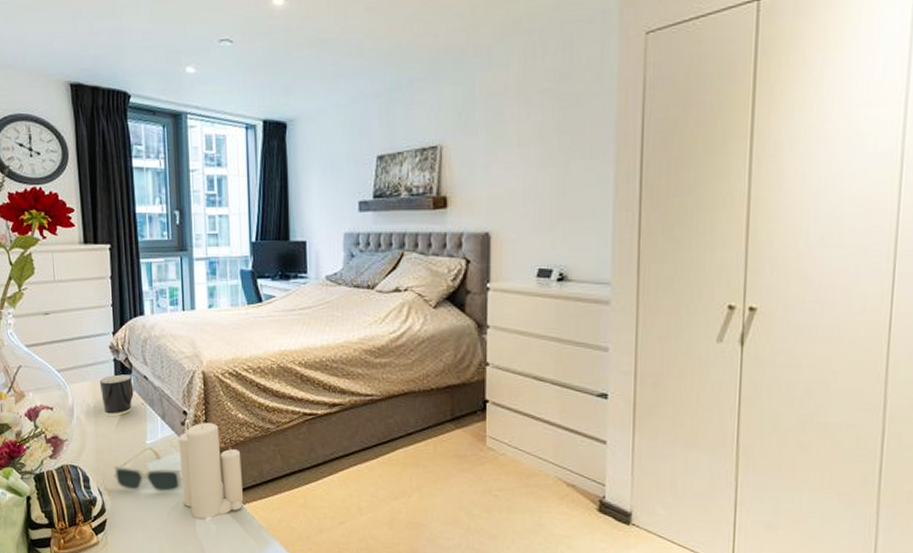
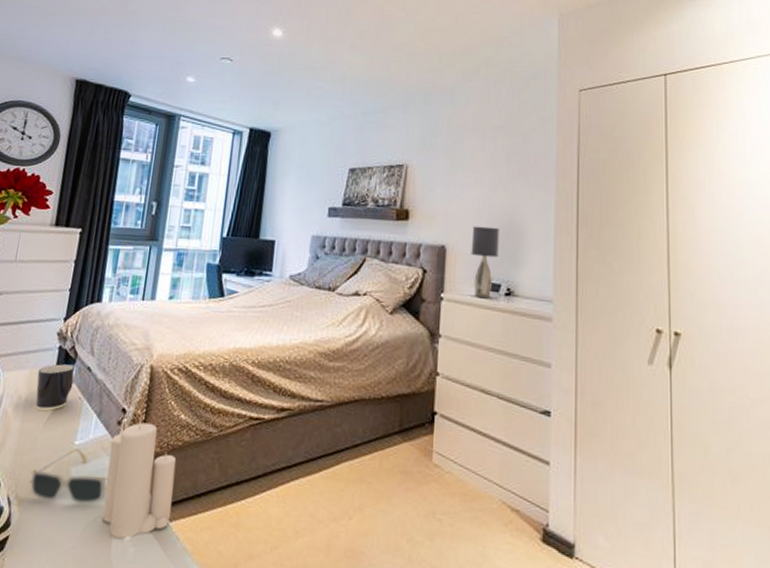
table lamp: none [518,208,550,286] -> present [471,226,499,299]

